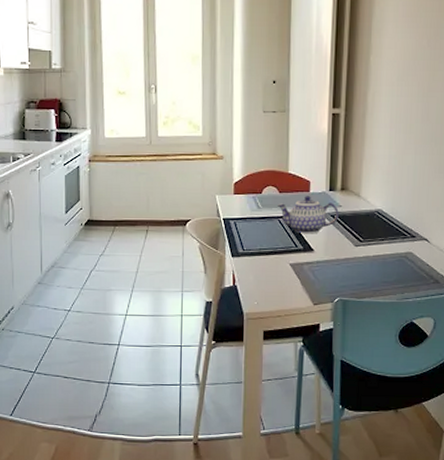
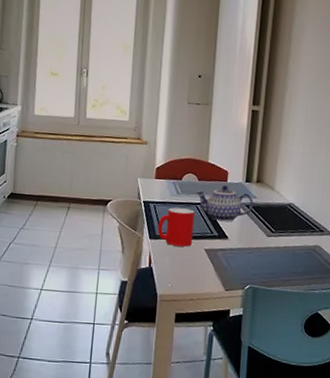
cup: none [239,223,277,263] -> present [157,207,195,247]

